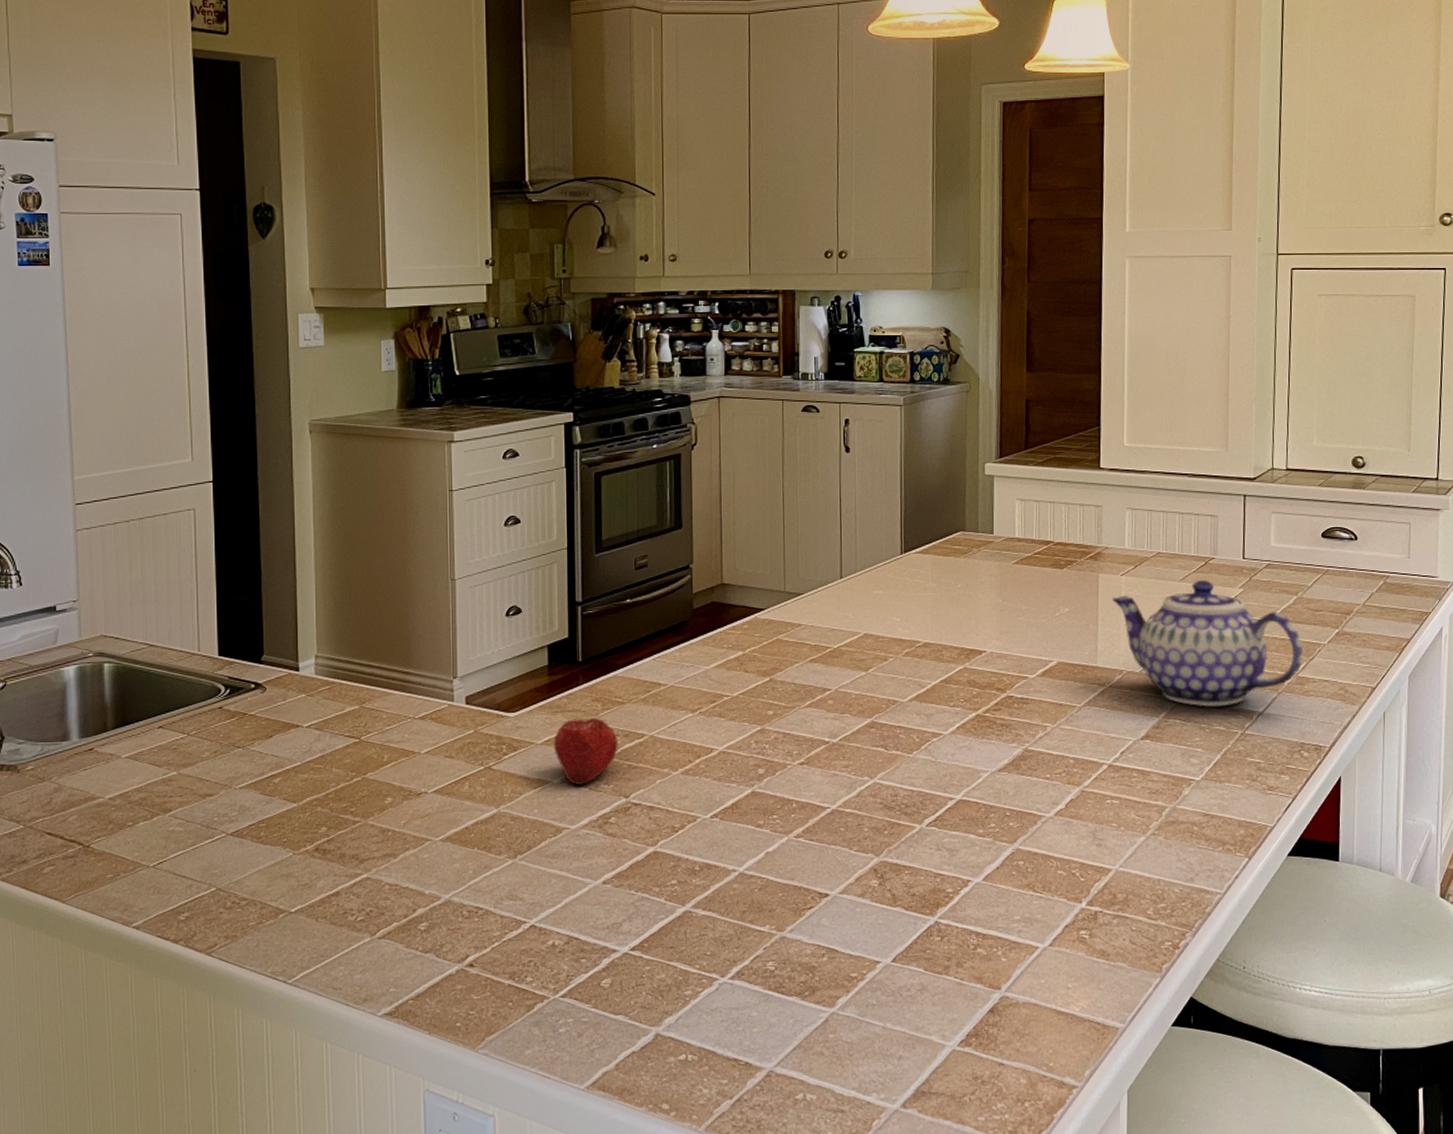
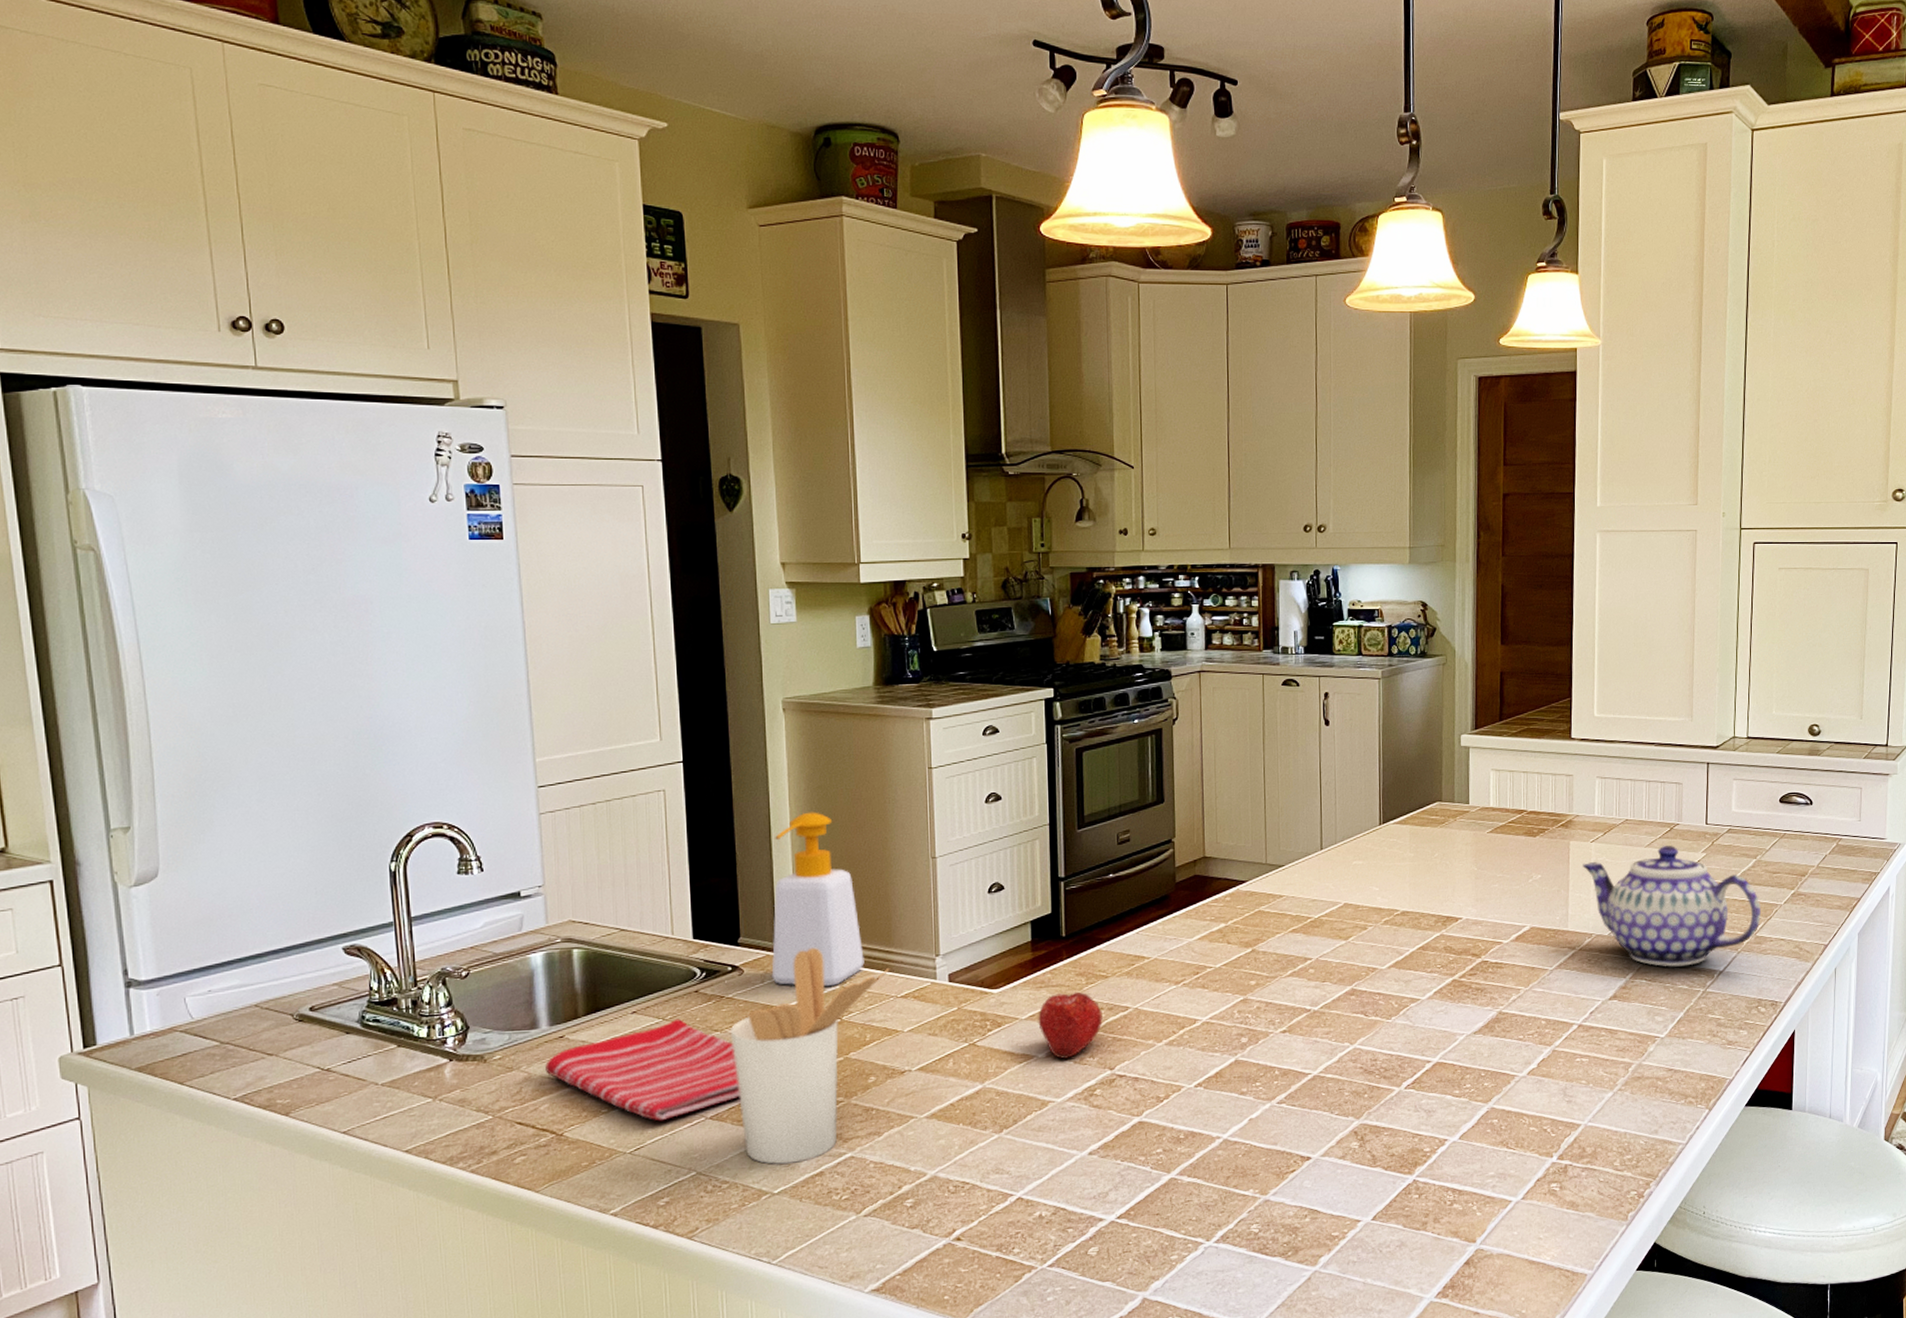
dish towel: none [75,734,260,836] -> present [545,1018,740,1121]
utensil holder: none [252,667,408,884] -> present [730,947,890,1165]
soap bottle: none [293,532,383,707] -> present [771,812,864,987]

